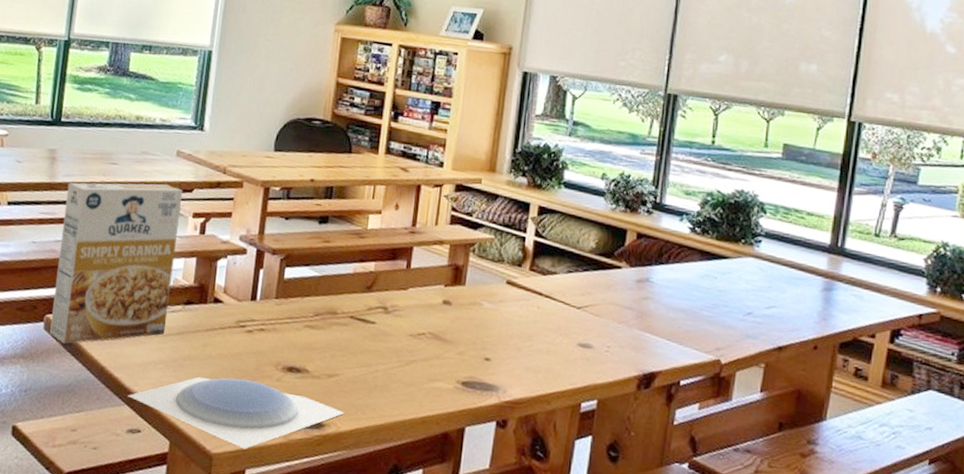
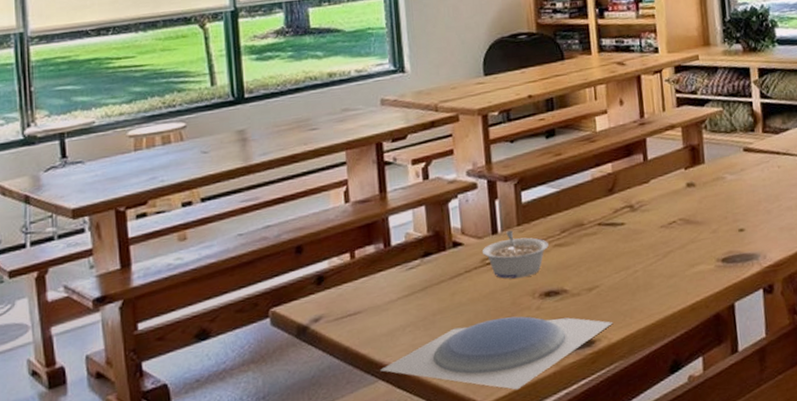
cereal box: present [50,183,183,344] -> none [266,137,408,335]
legume: none [238,301,301,348] -> present [481,230,549,279]

